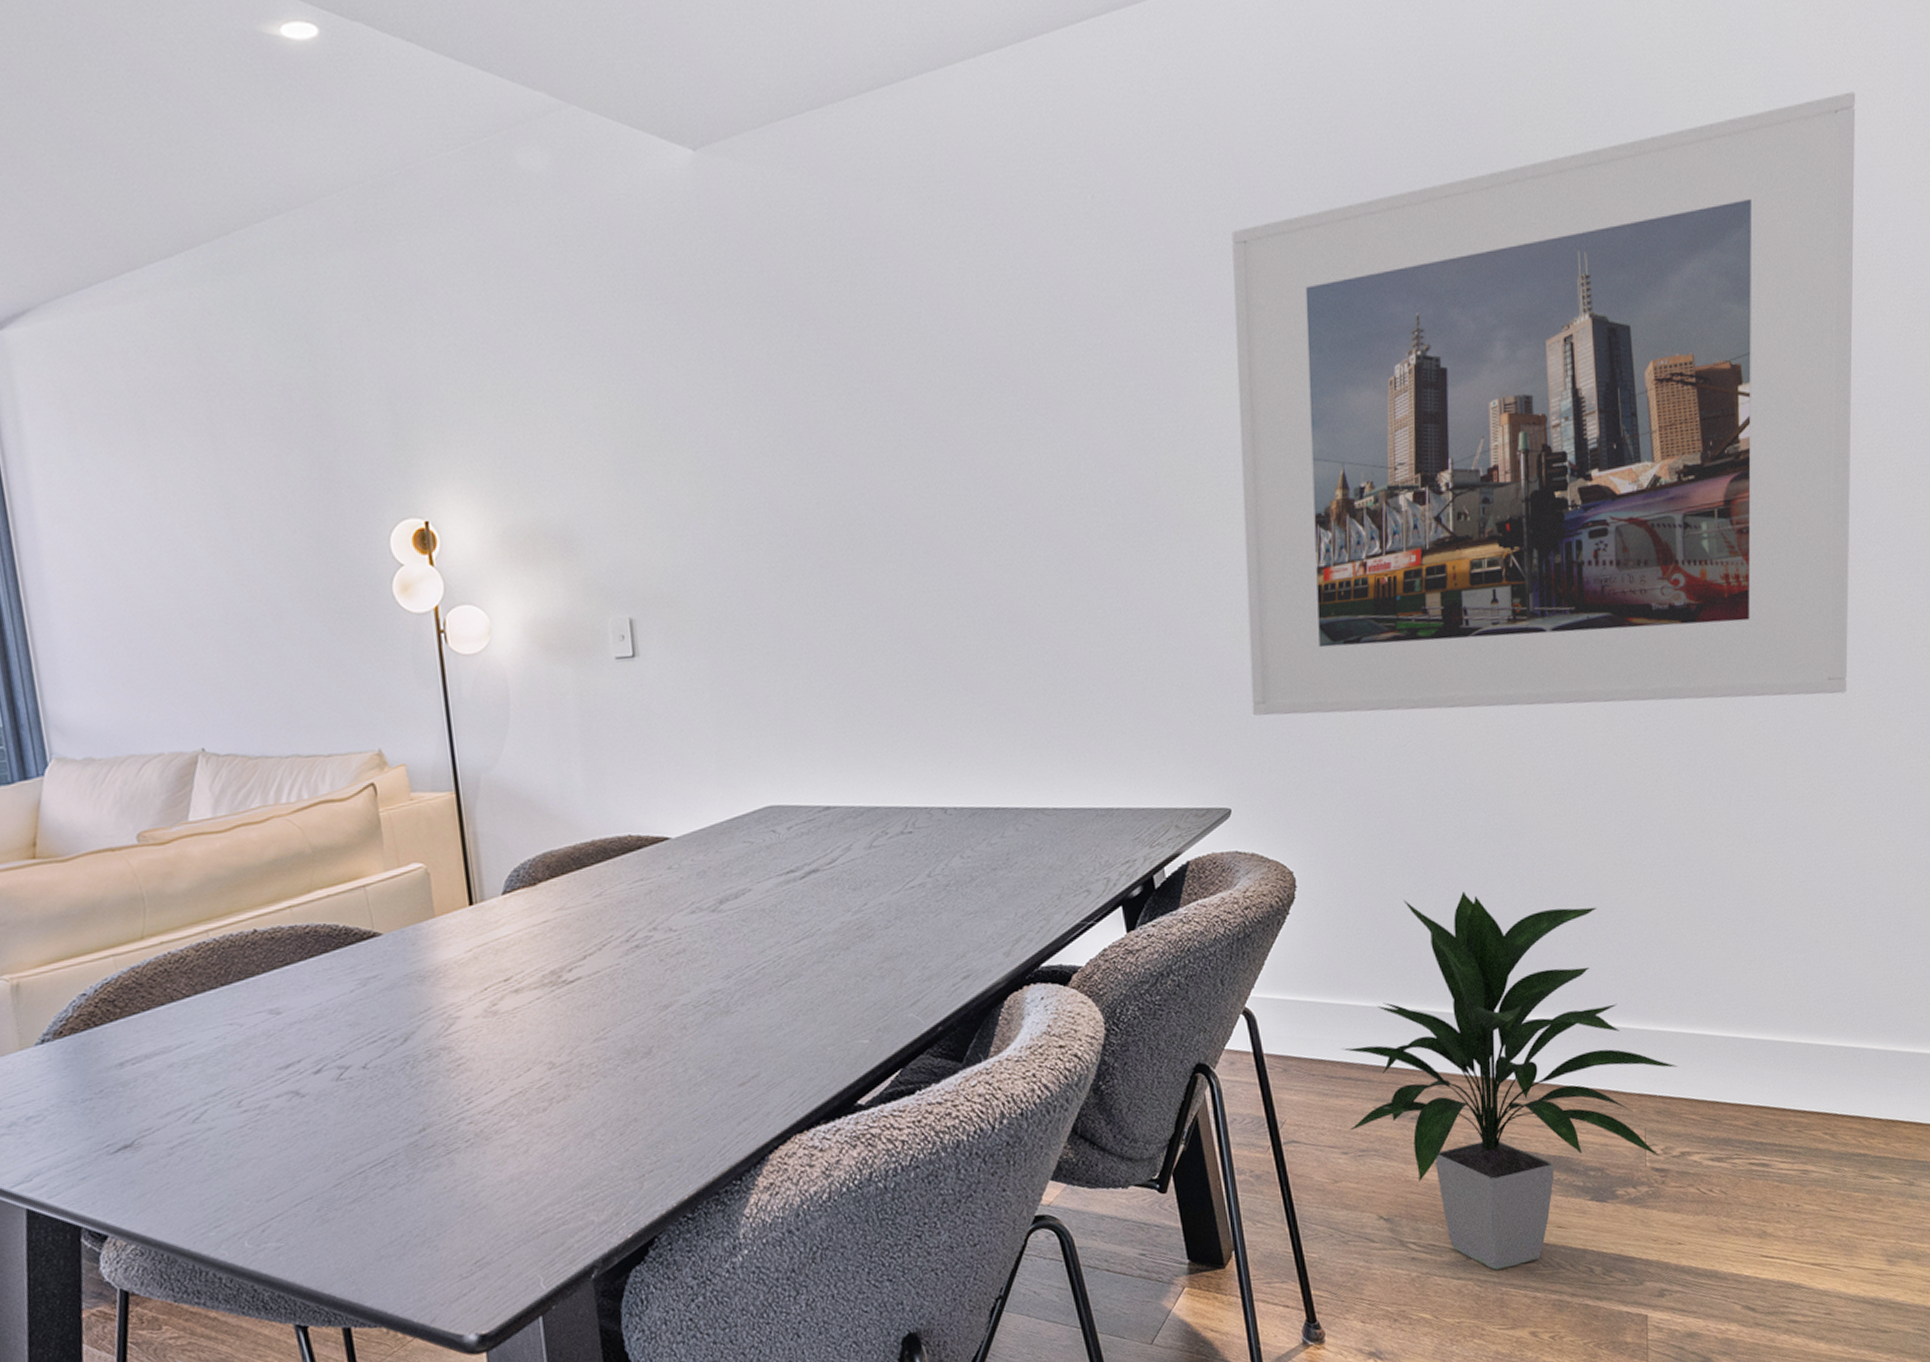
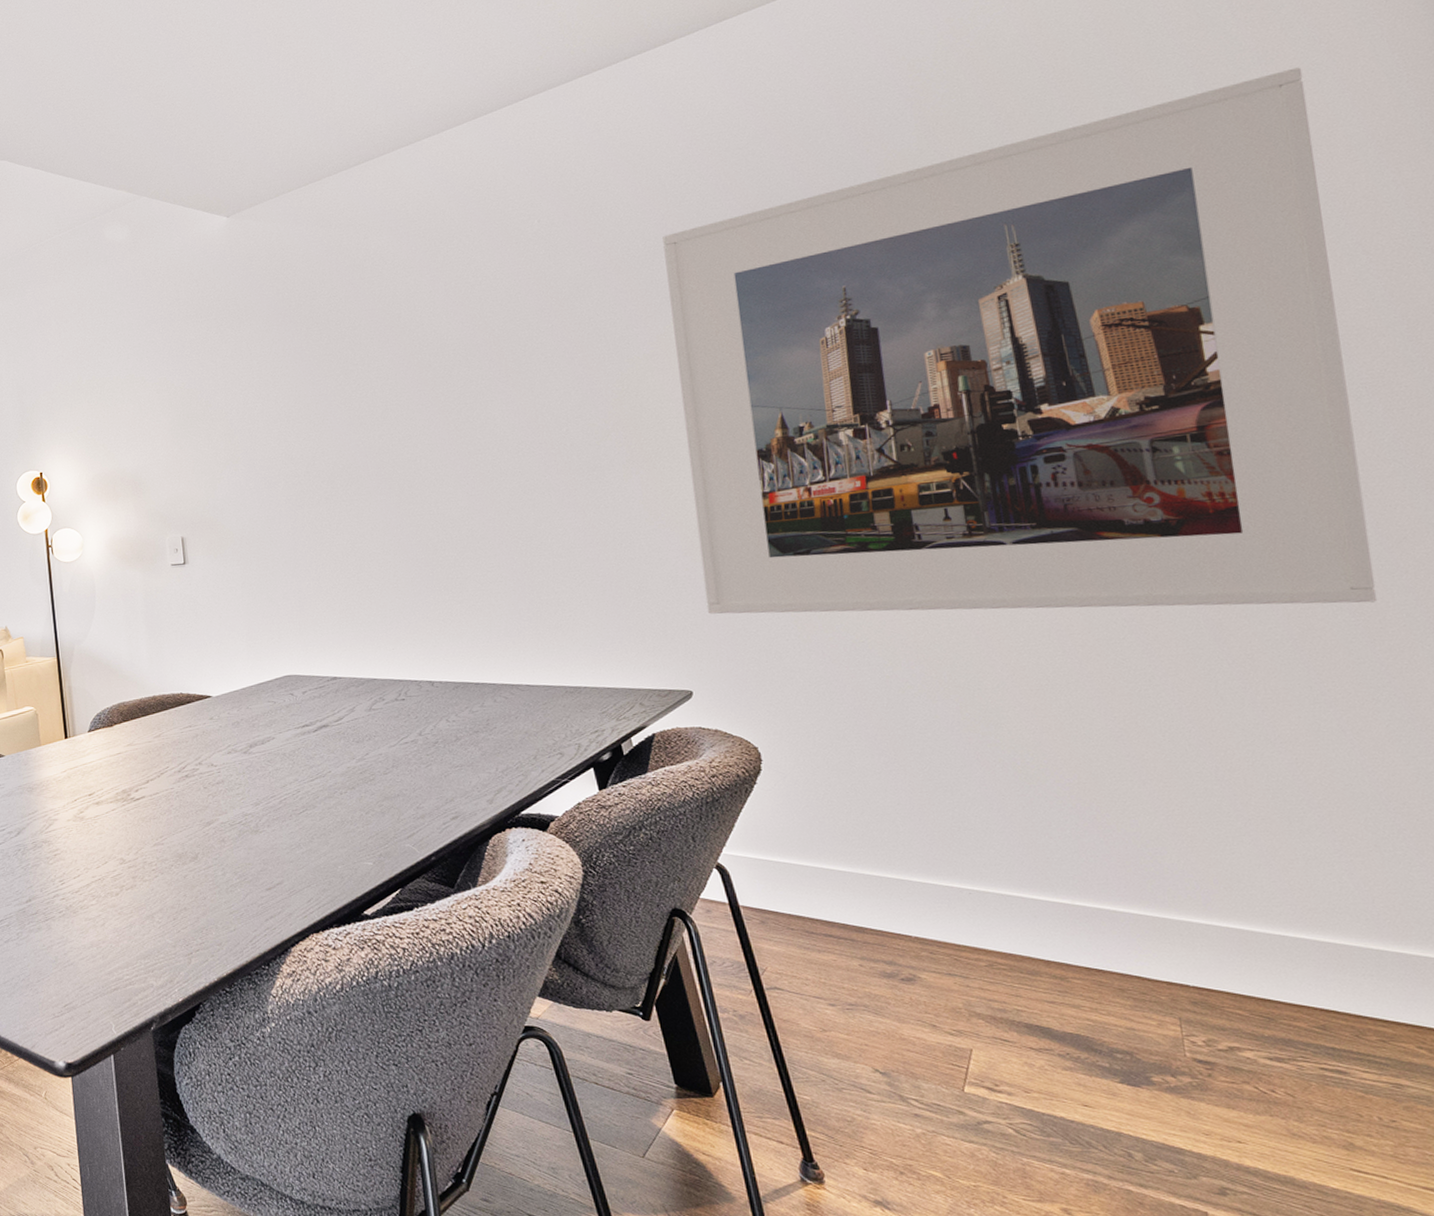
indoor plant: present [1342,891,1678,1270] -> none [820,773,1213,1139]

